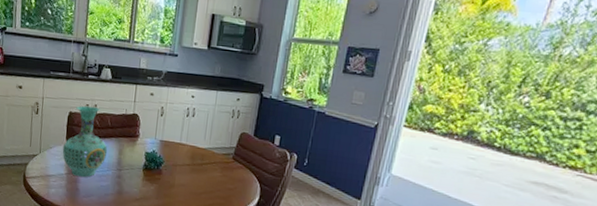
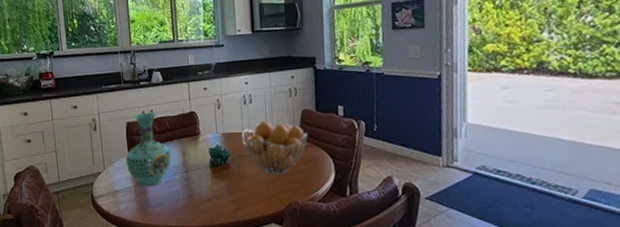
fruit basket: none [178,136,242,189] -> present [241,121,308,175]

